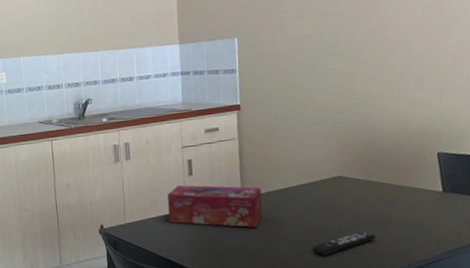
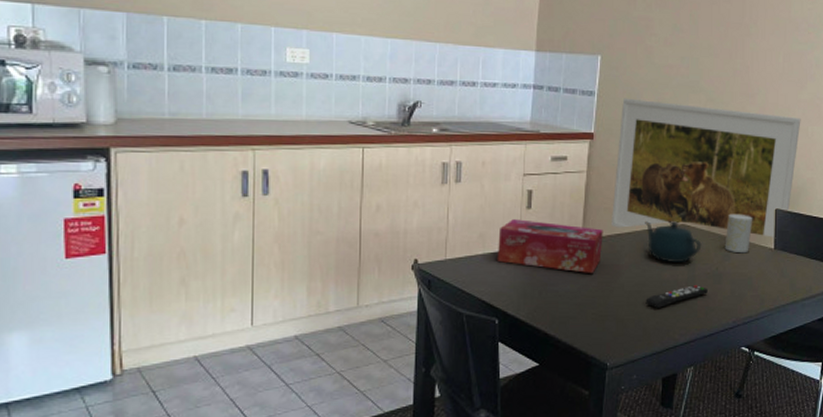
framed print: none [262,62,454,185] -> present [612,98,801,237]
teapot: none [300,174,362,213] -> present [645,221,702,262]
cup: none [385,161,415,199] -> present [724,213,753,254]

